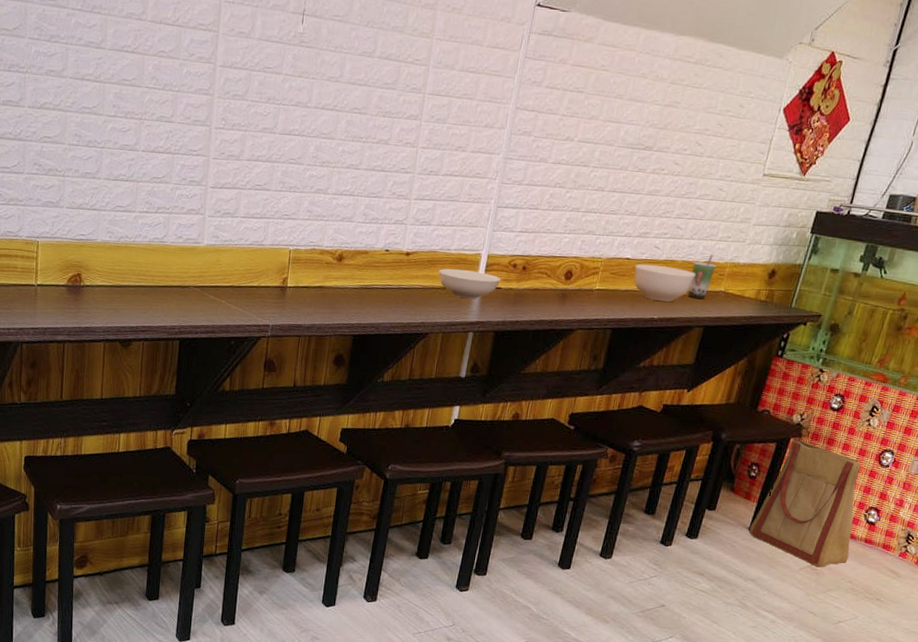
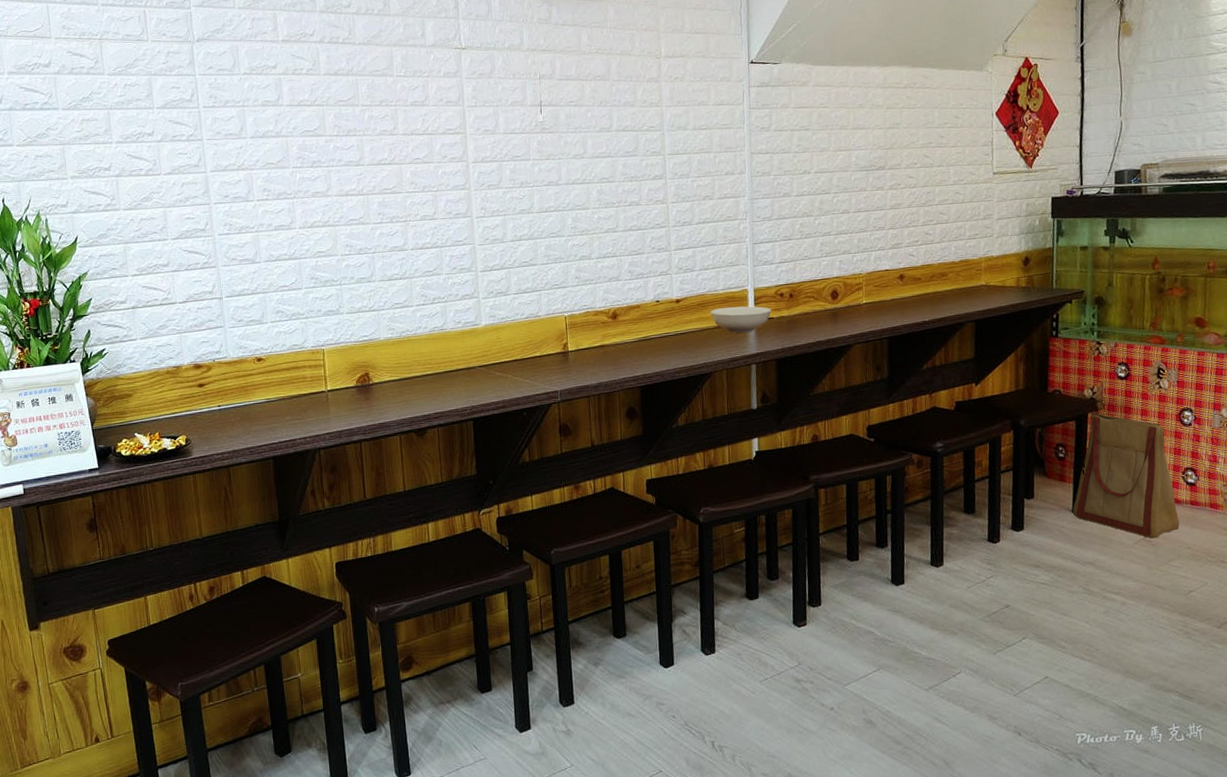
bowl: present [634,263,696,303] -> none [895,270,955,305]
beverage cup: present [687,254,717,300] -> none [949,252,972,297]

